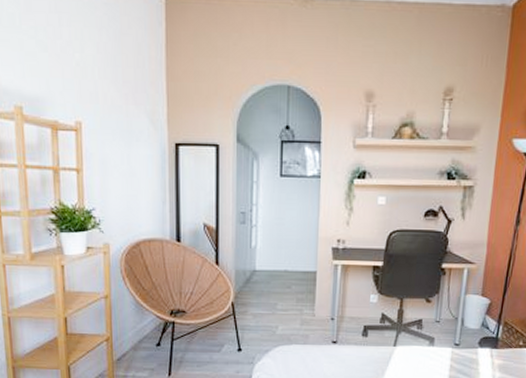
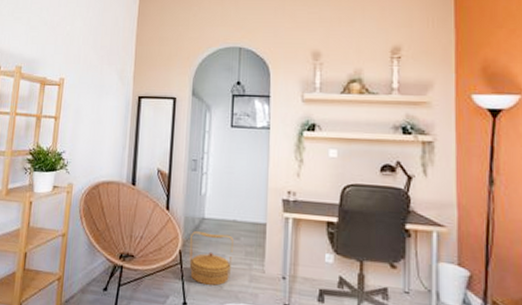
woven basket: none [242,284,285,331] -> present [189,231,233,286]

